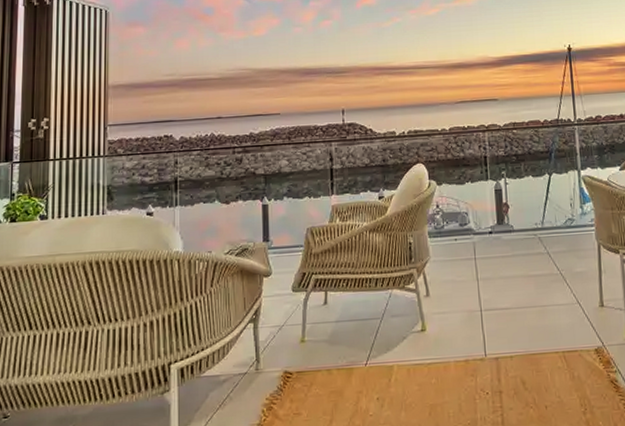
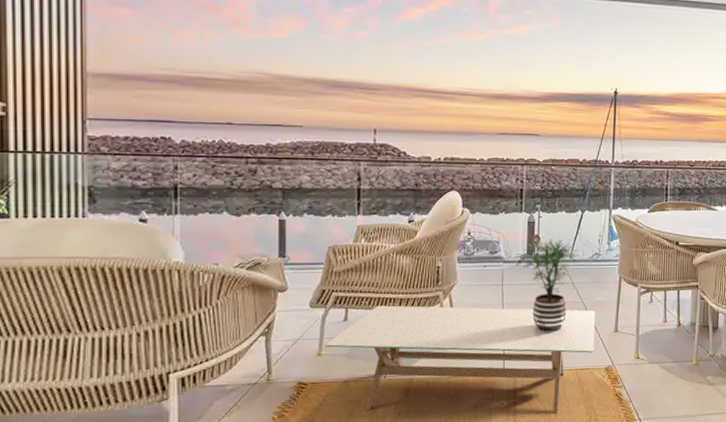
coffee table: none [307,283,580,405] -> present [324,305,595,414]
potted plant: none [486,206,551,311] -> present [515,239,579,333]

